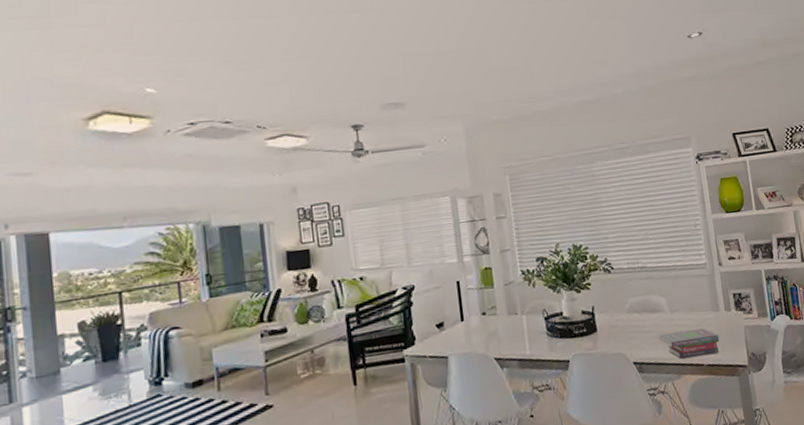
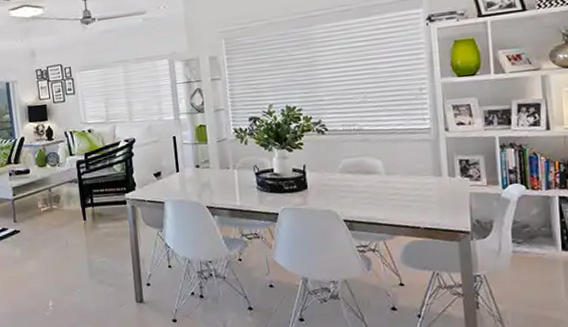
books: present [658,328,720,359] -> none [371,192,440,220]

